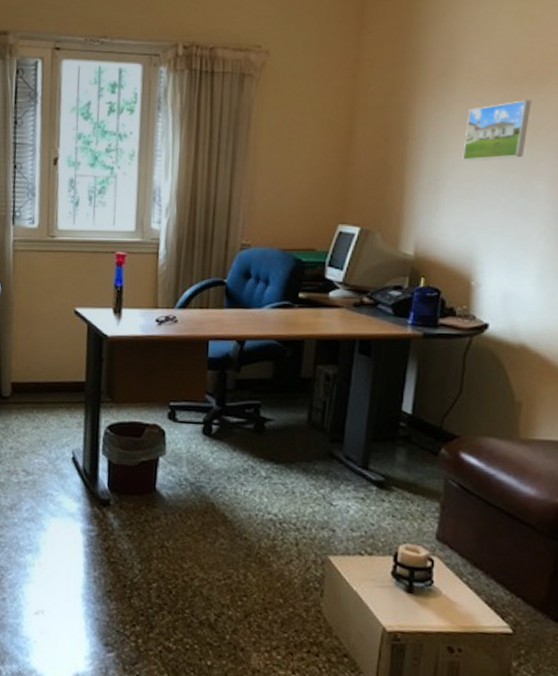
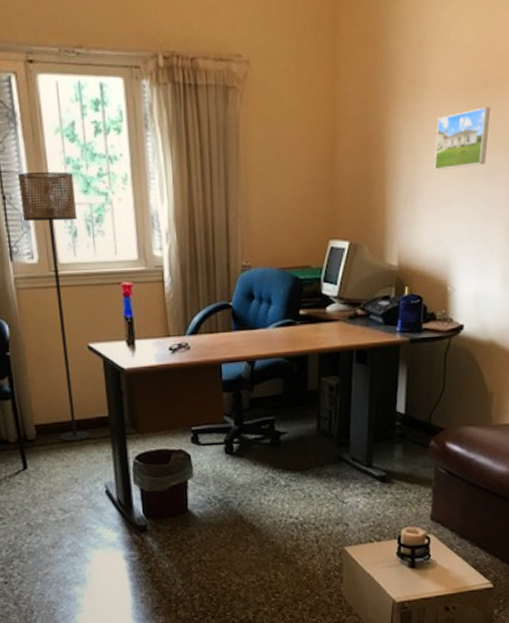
floor lamp: none [30,146,82,404] -> present [17,172,90,442]

